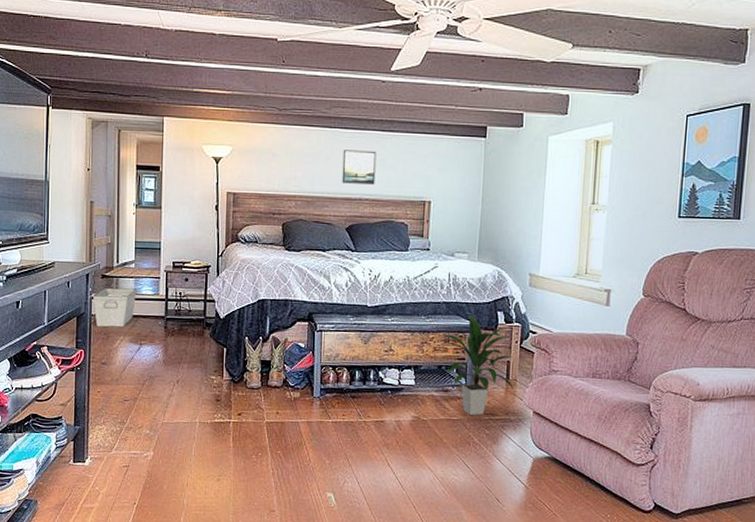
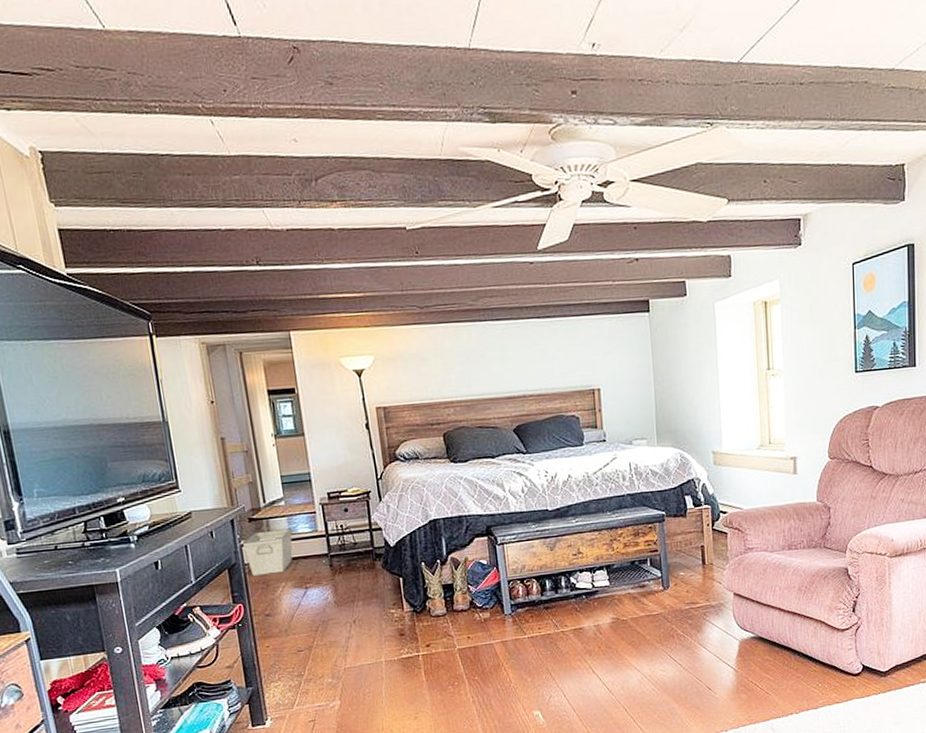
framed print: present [342,150,377,185] -> none [498,341,538,381]
indoor plant: present [440,314,514,415] -> none [629,503,712,607]

